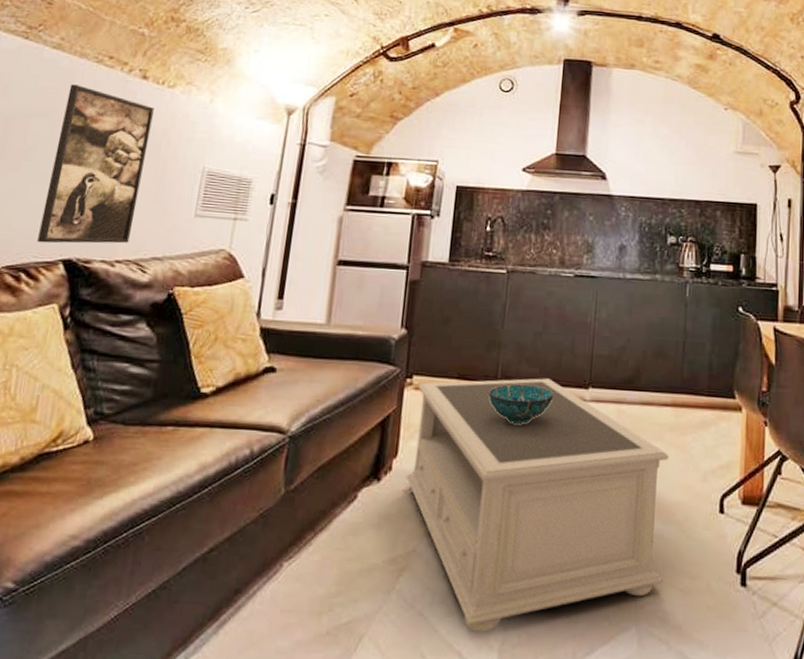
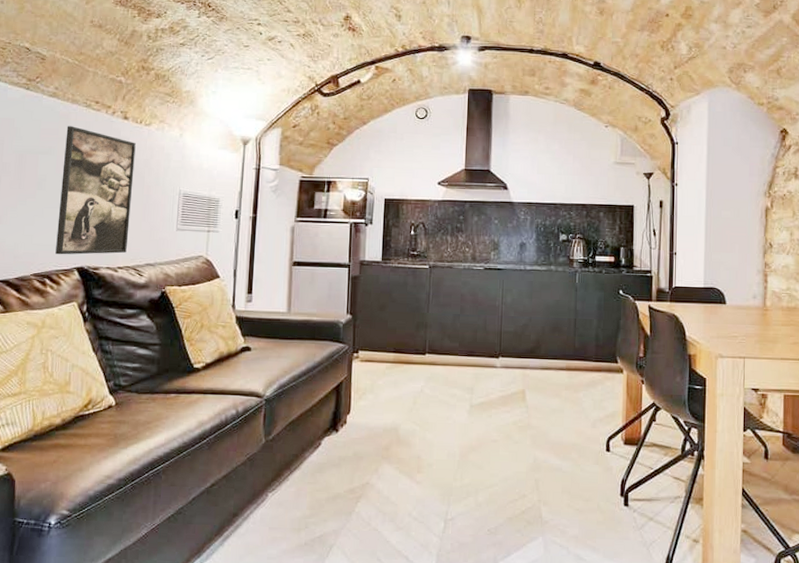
coffee table: present [406,378,669,634] -> none [358,350,565,543]
decorative bowl: present [489,384,554,424] -> none [420,355,471,386]

